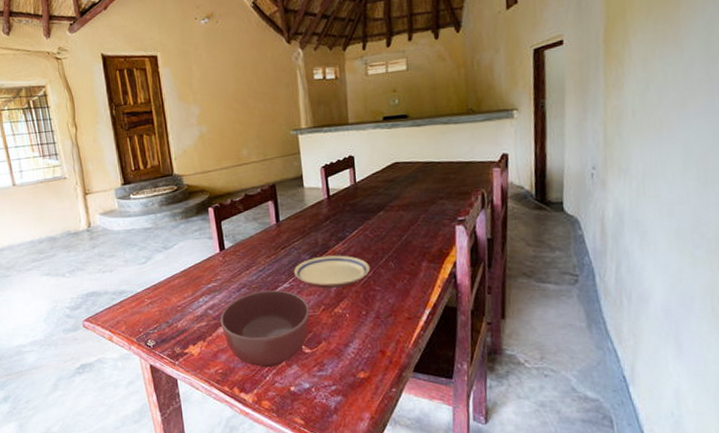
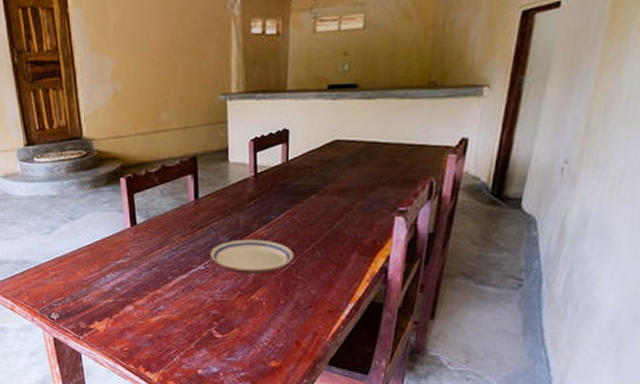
bowl: present [220,289,310,368] -> none [128,271,224,350]

